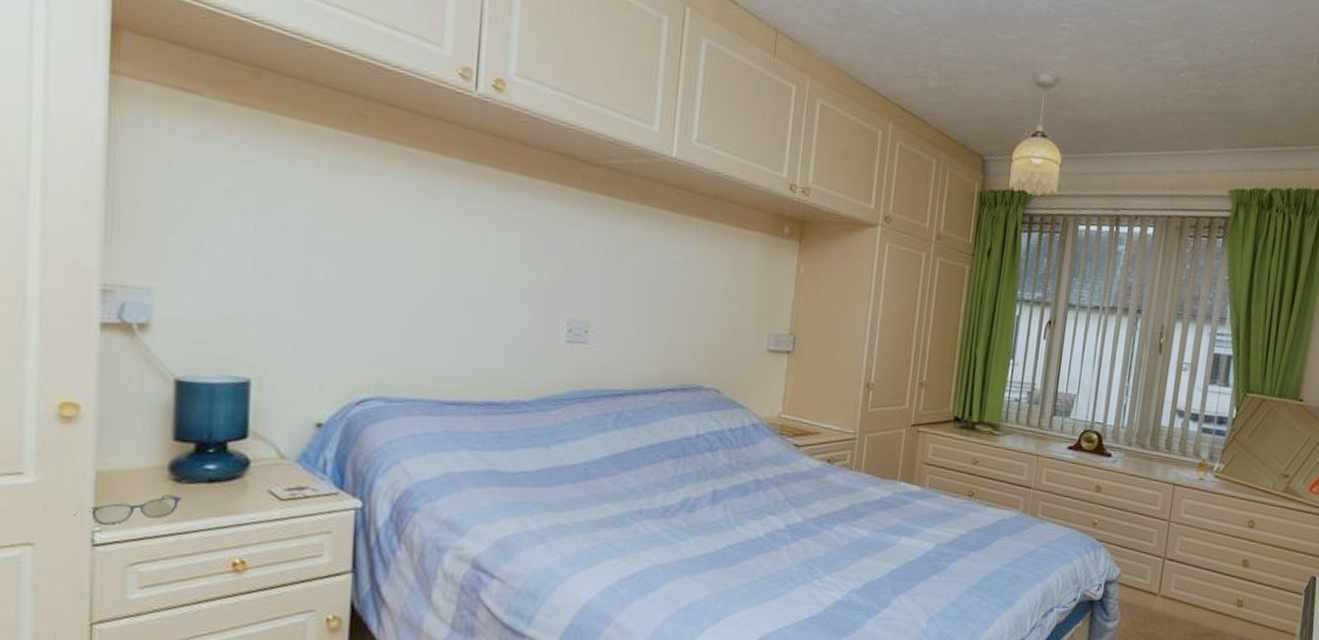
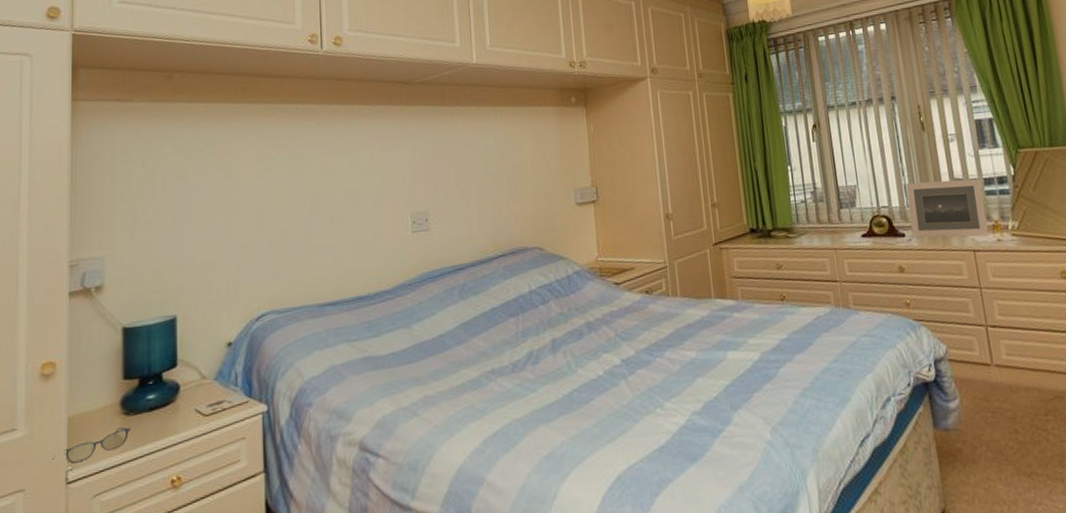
picture frame: none [1118,403,1201,472] -> present [906,178,989,238]

